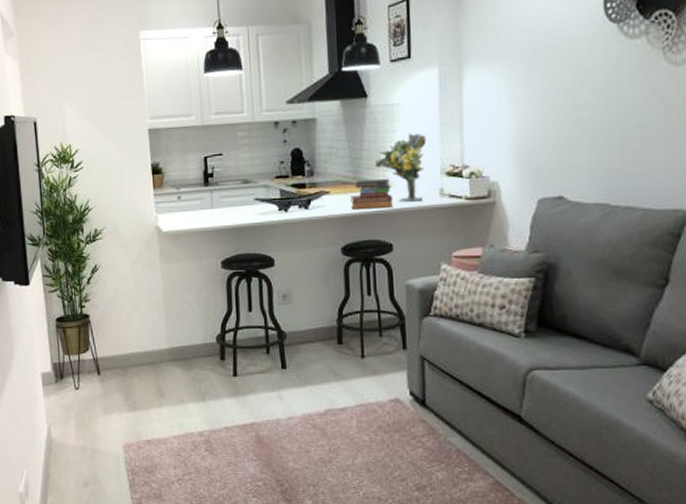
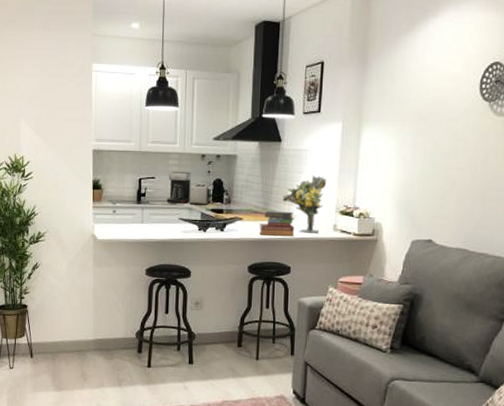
coffee maker: none [238,143,266,182] -> present [166,171,191,204]
toaster: none [264,155,291,182] -> present [189,183,212,205]

